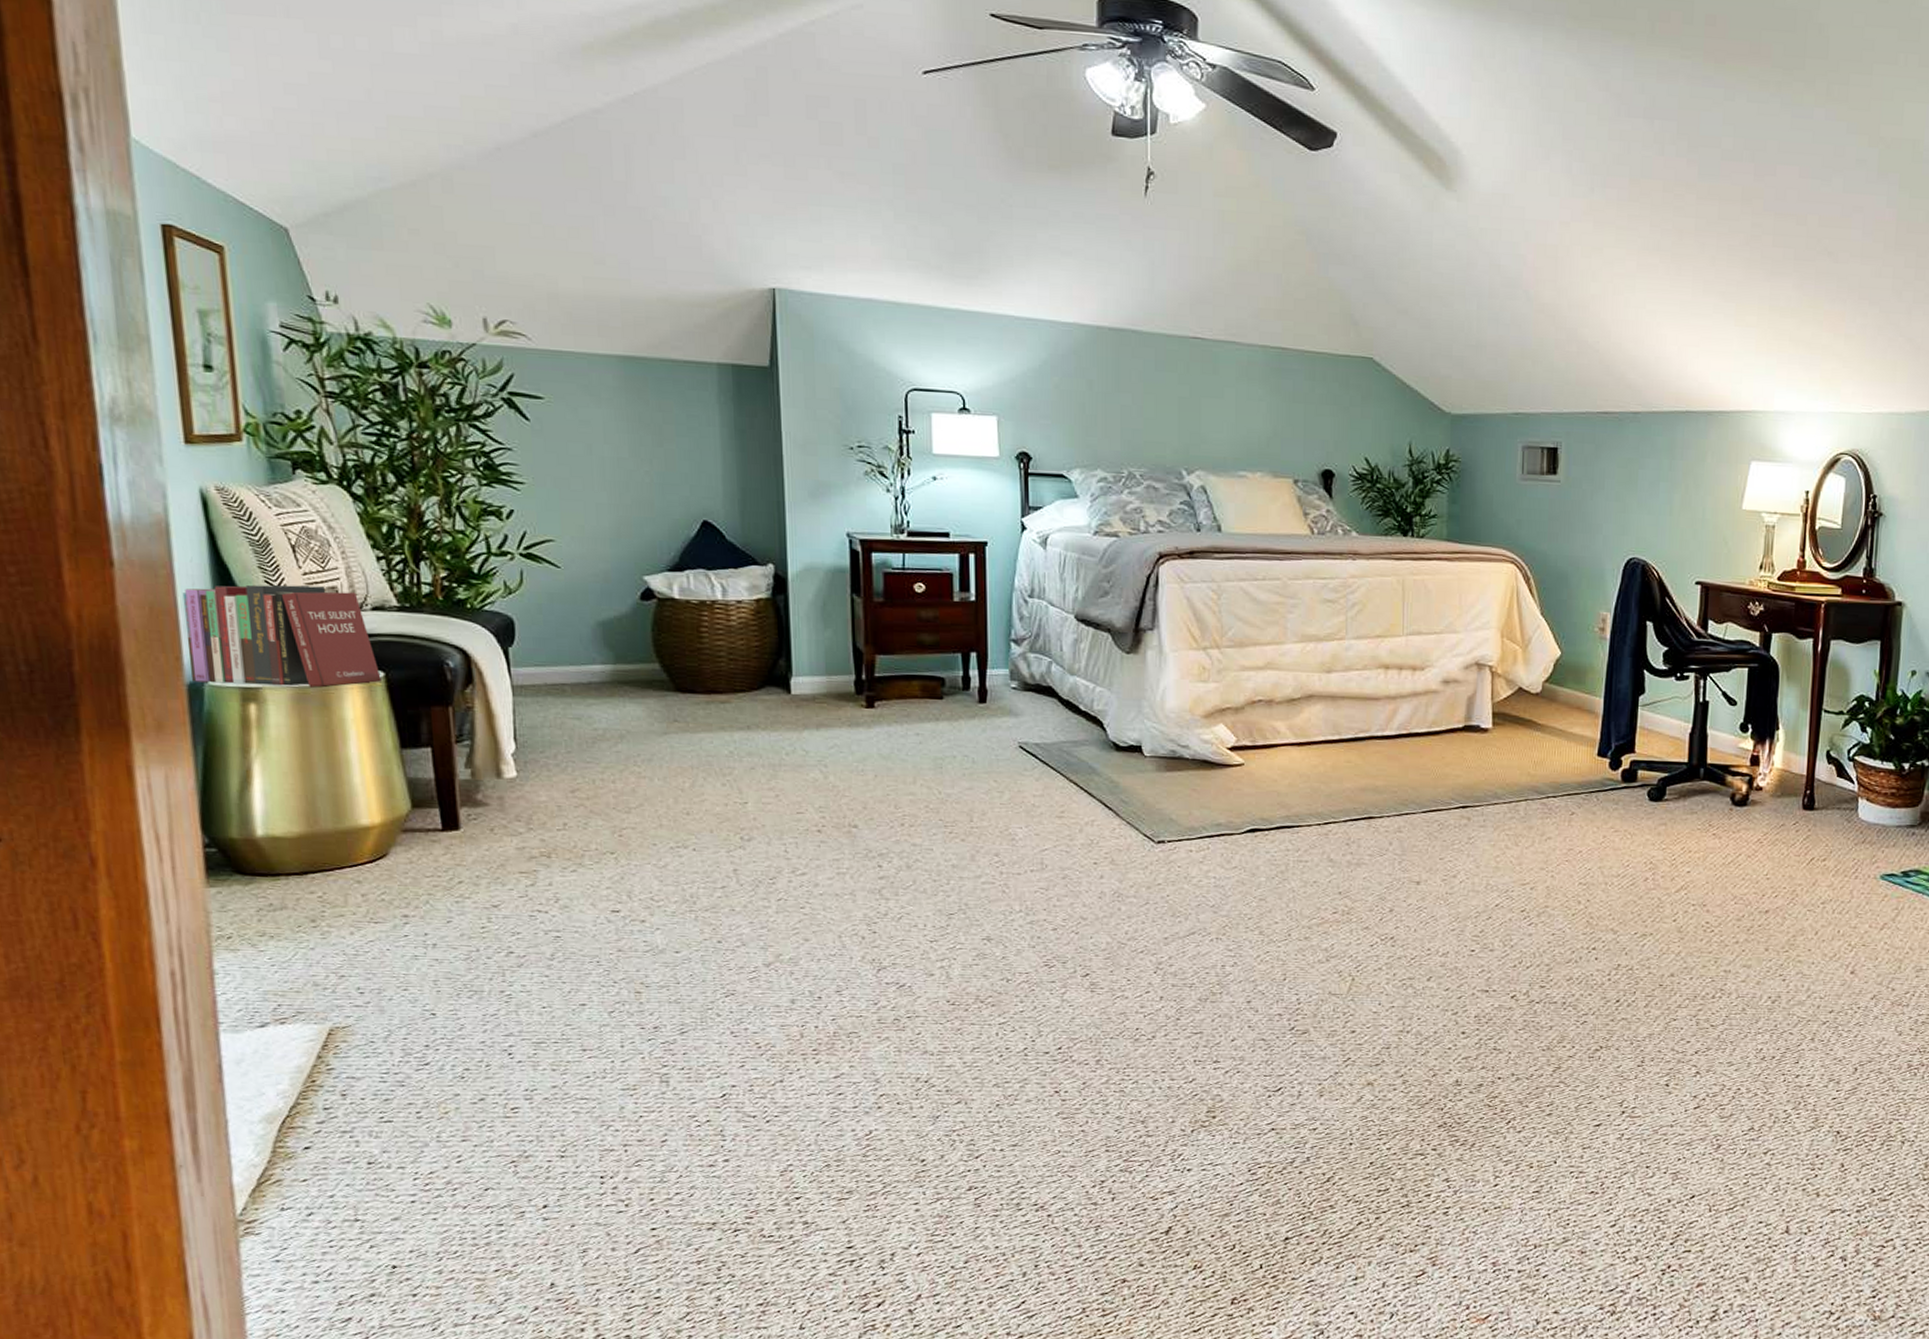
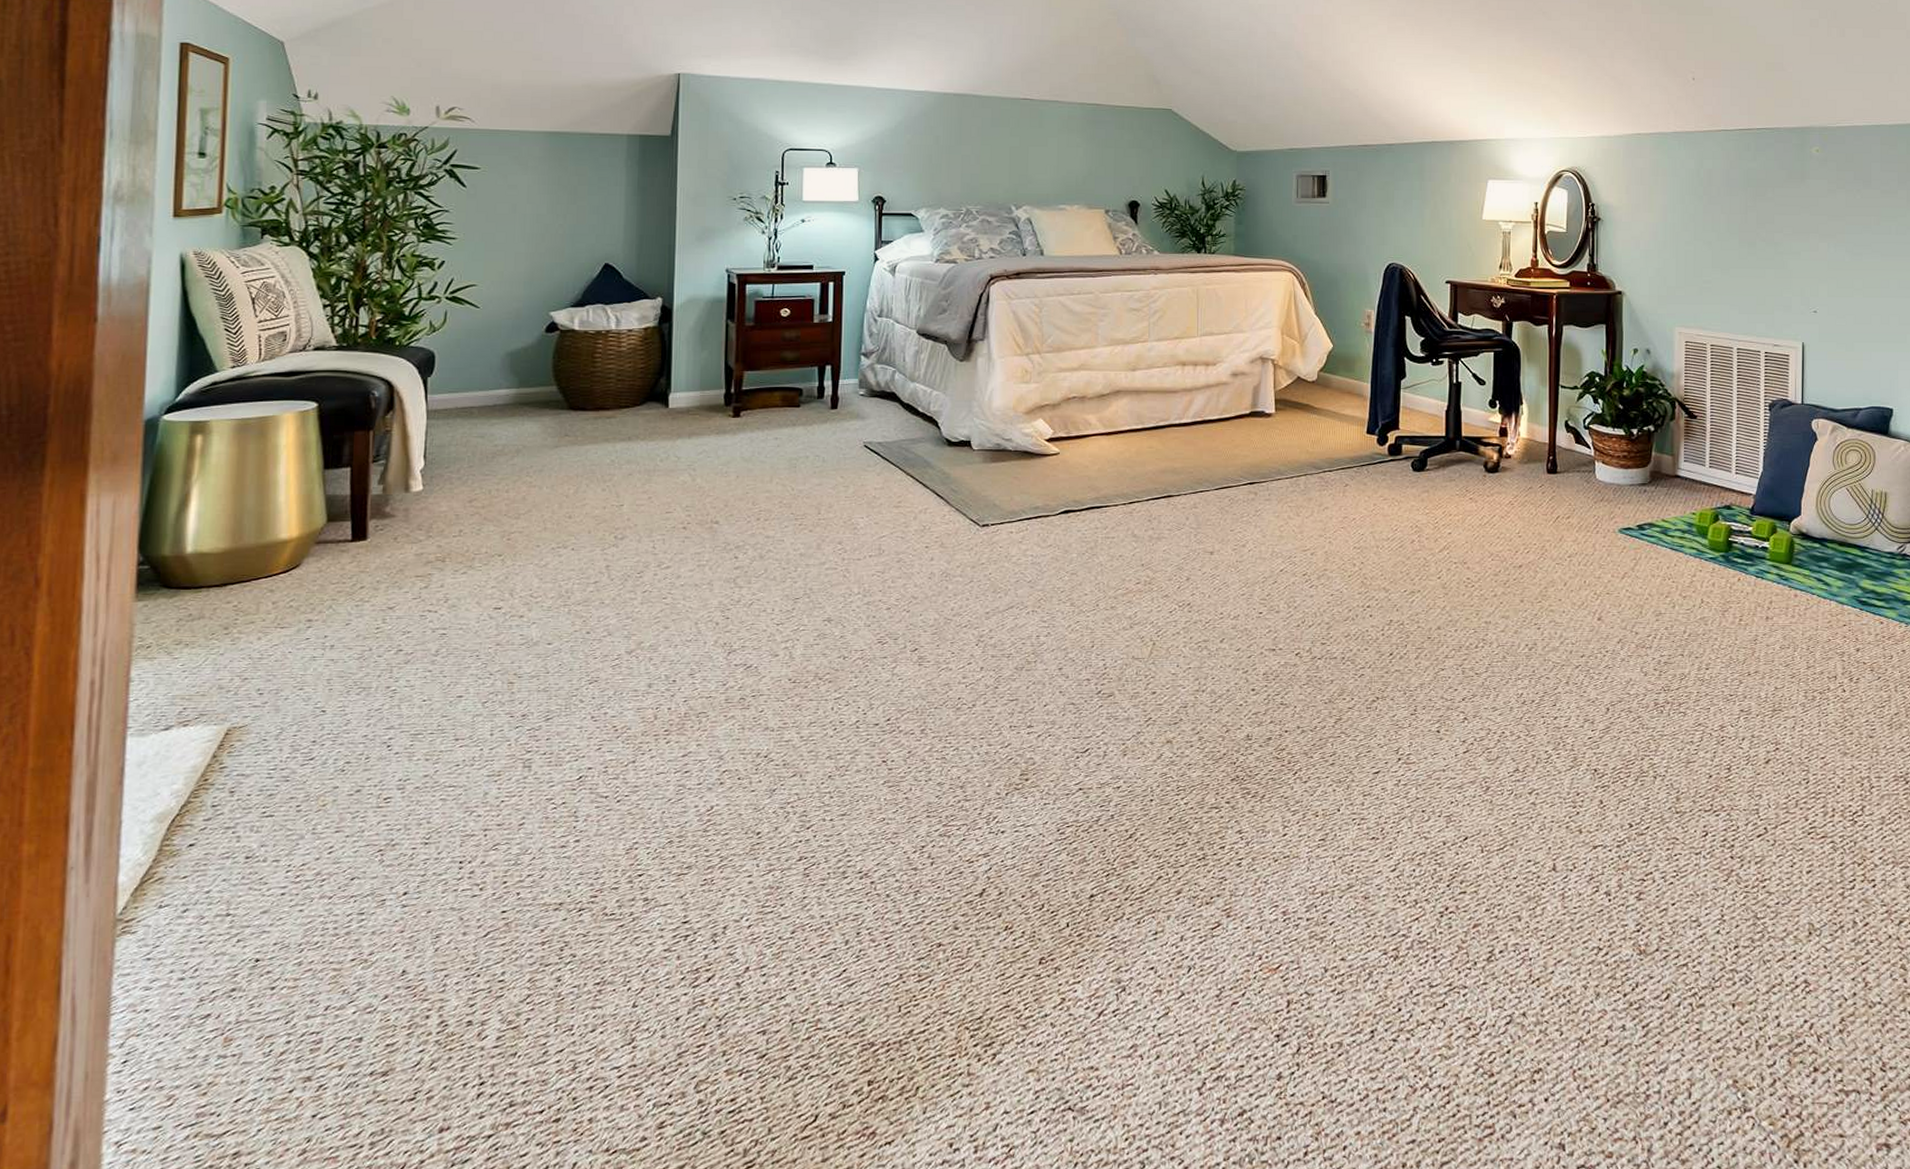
books: present [182,584,381,688] -> none [149,331,314,419]

